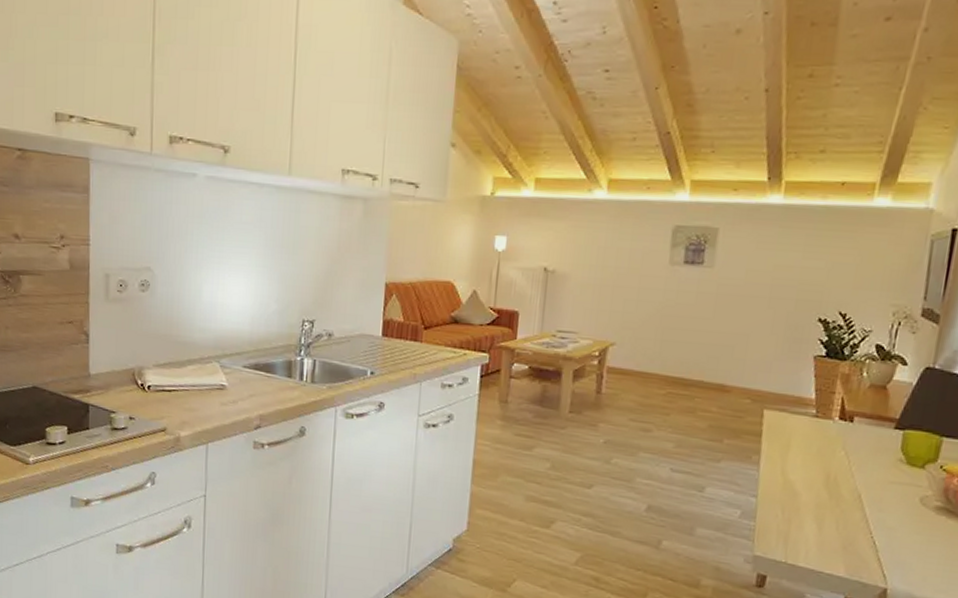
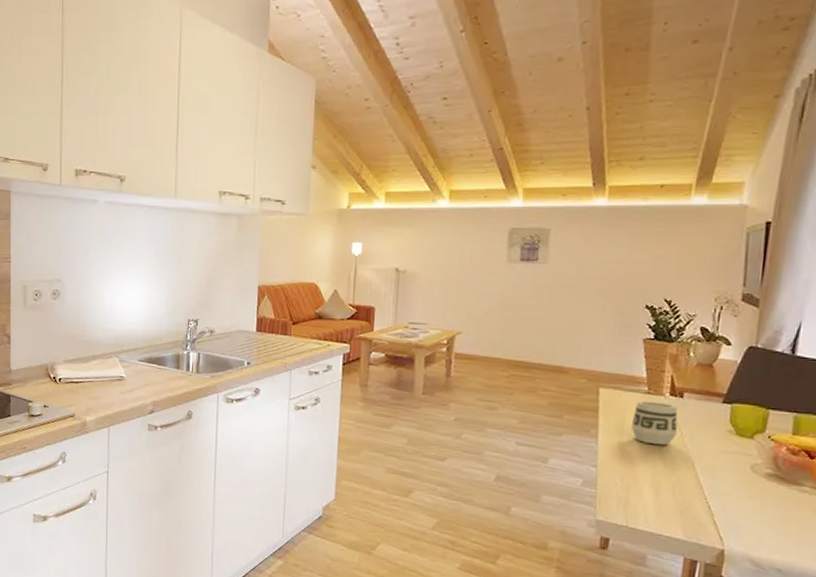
cup: none [796,424,846,475] -> present [631,400,678,446]

